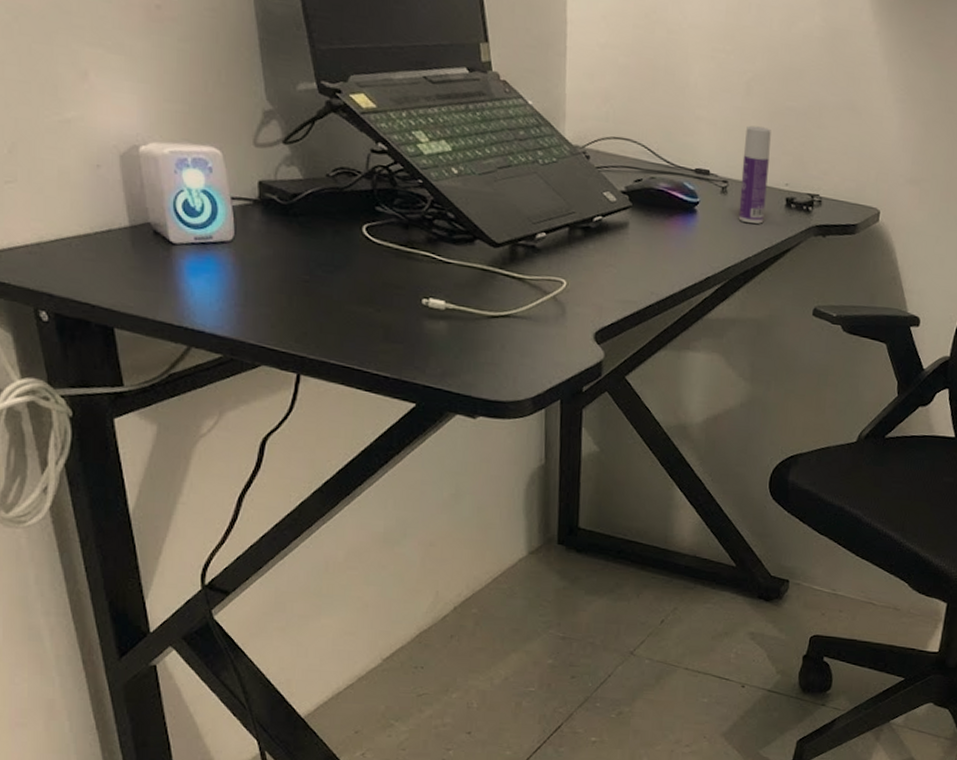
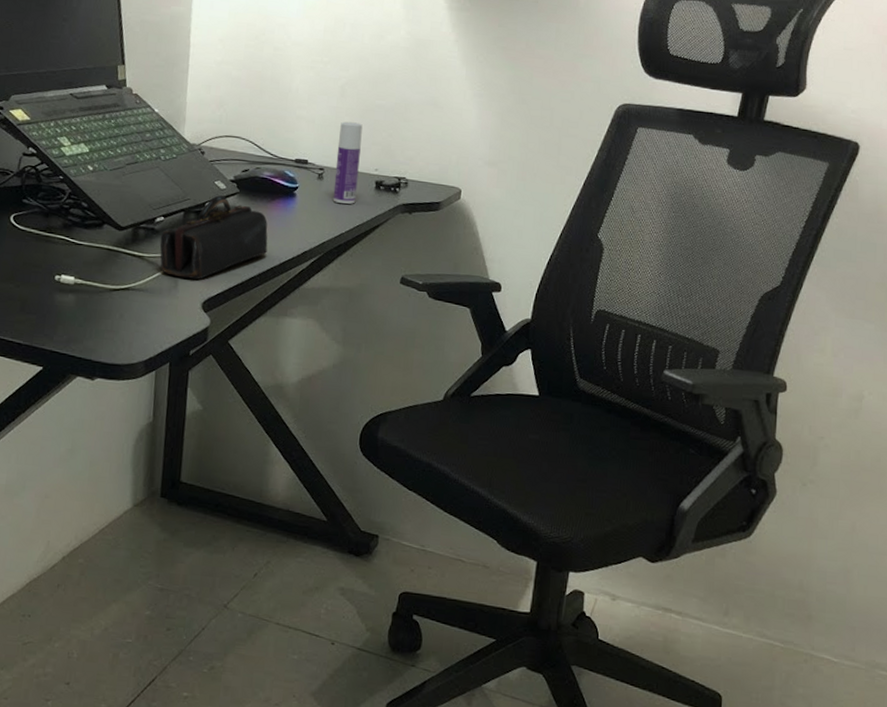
pencil case: none [542,209,666,308] -> present [159,195,268,280]

